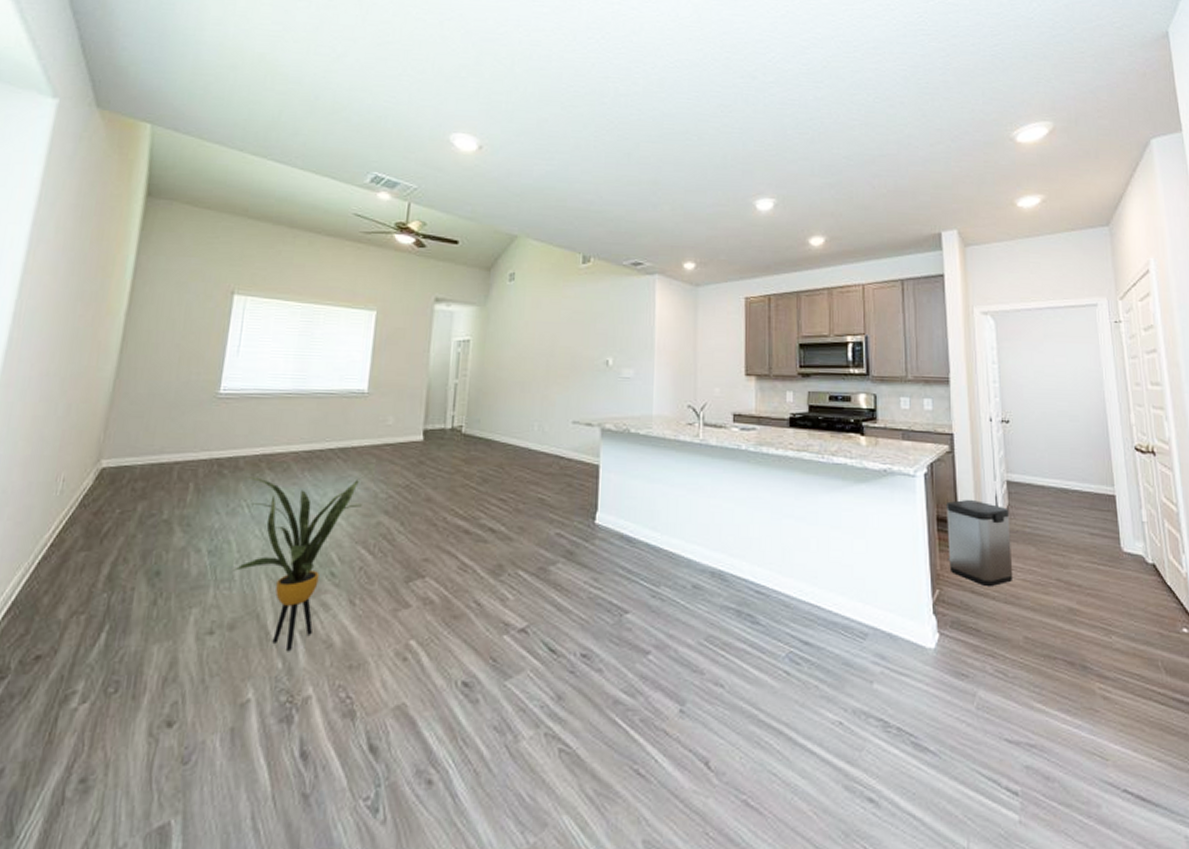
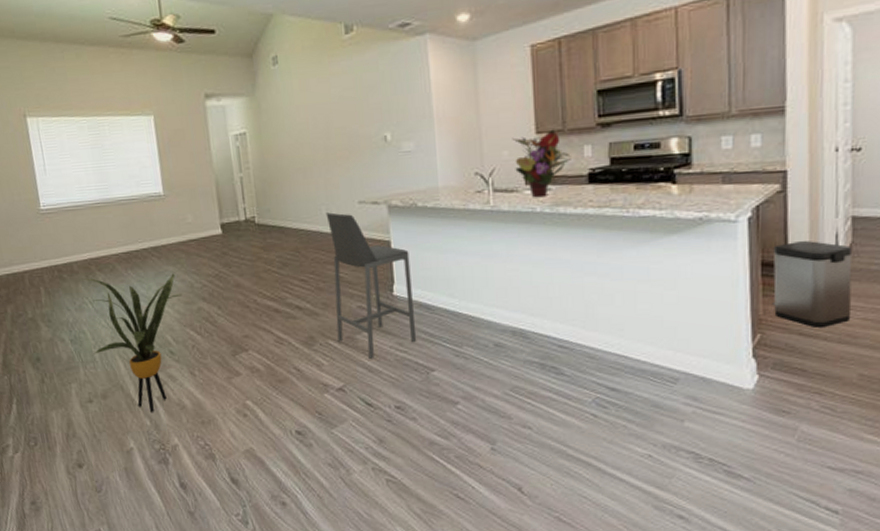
bar stool: none [529,429,617,595] -> present [325,212,417,359]
bouquet: none [724,373,775,436] -> present [512,129,571,198]

